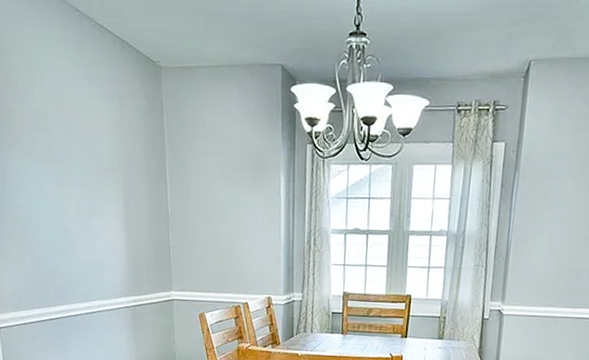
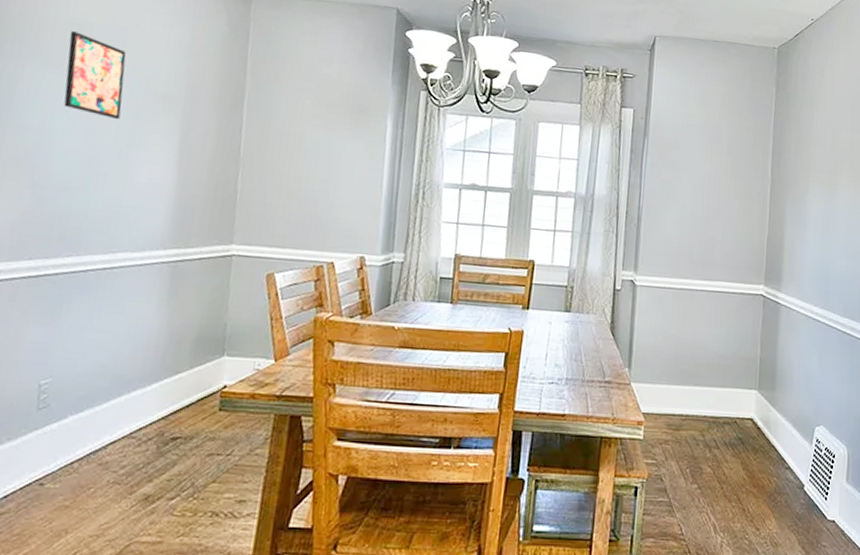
wall art: none [33,121,79,194] -> present [64,31,126,120]

